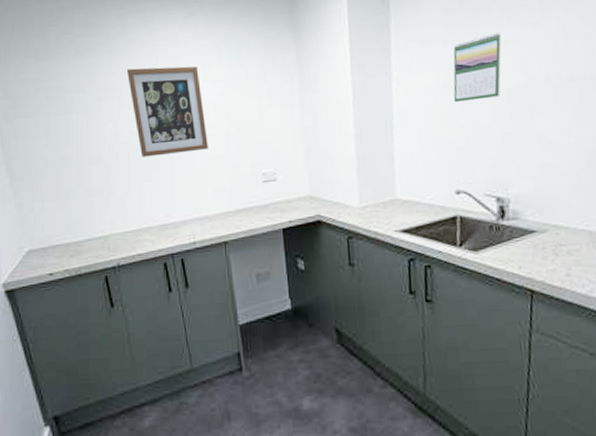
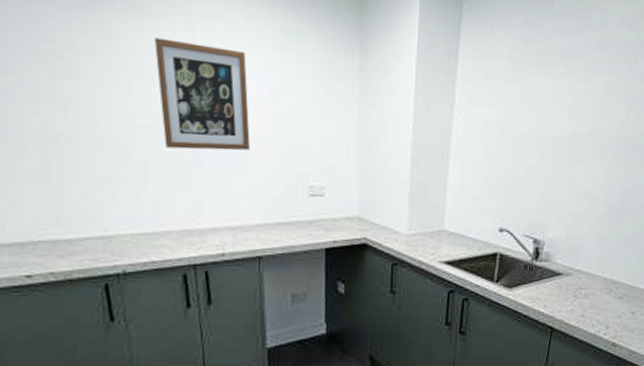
calendar: present [453,32,501,103] -> none [508,80,557,143]

